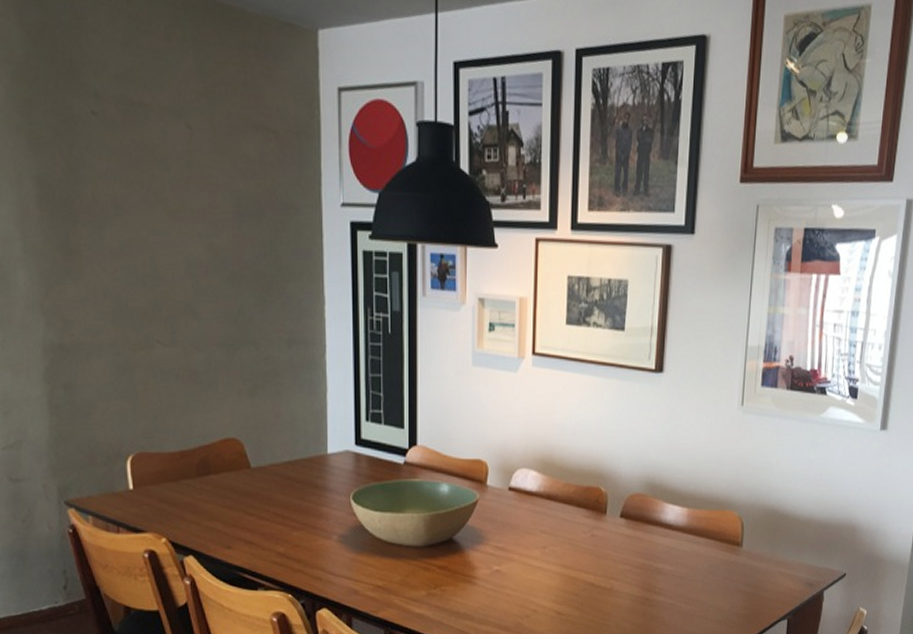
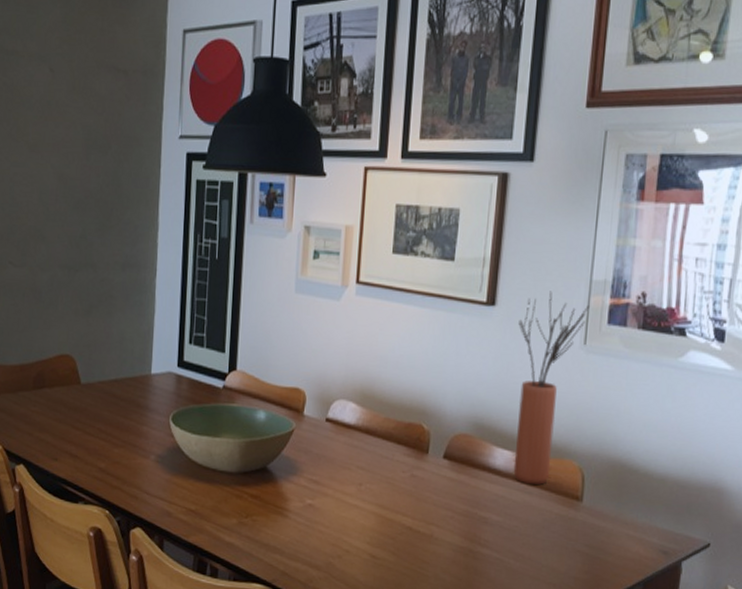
vase: none [682,357,746,535] -> present [513,291,589,485]

